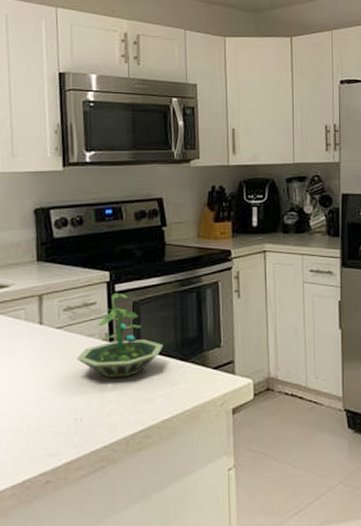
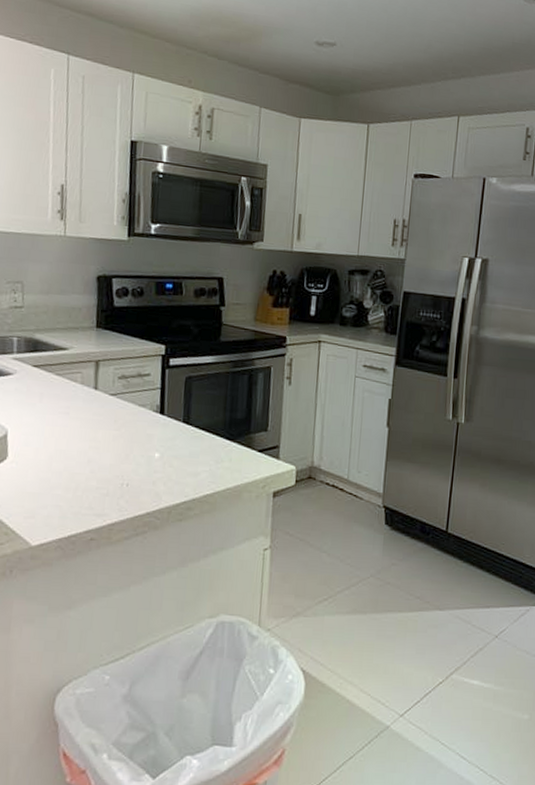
terrarium: present [77,293,163,379] -> none [128,367,211,450]

